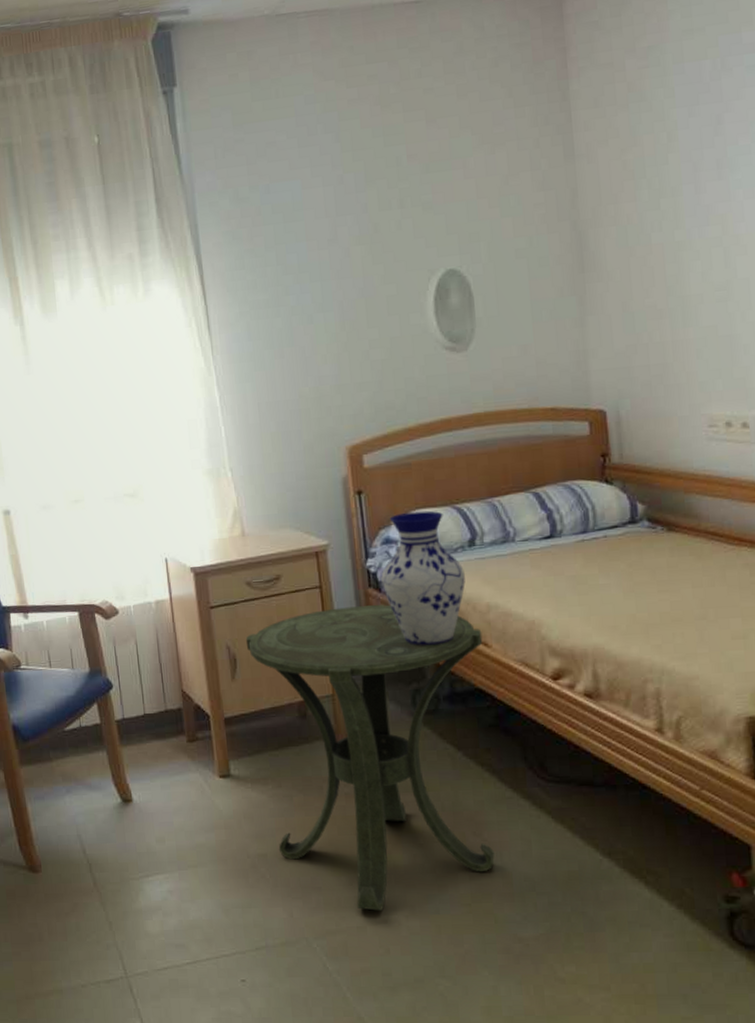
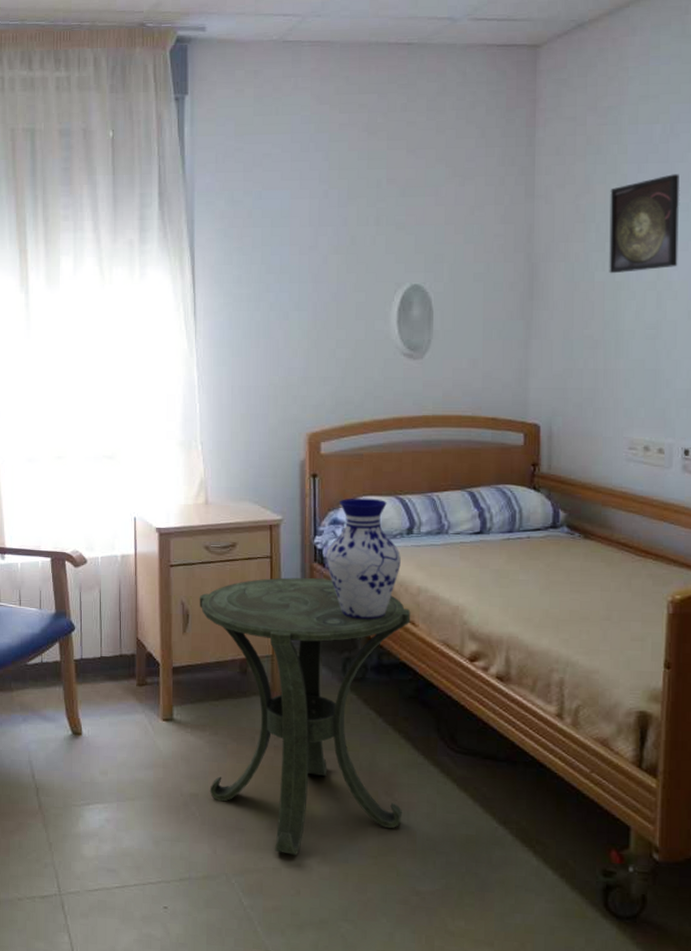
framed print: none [659,113,745,234] -> present [609,174,680,274]

